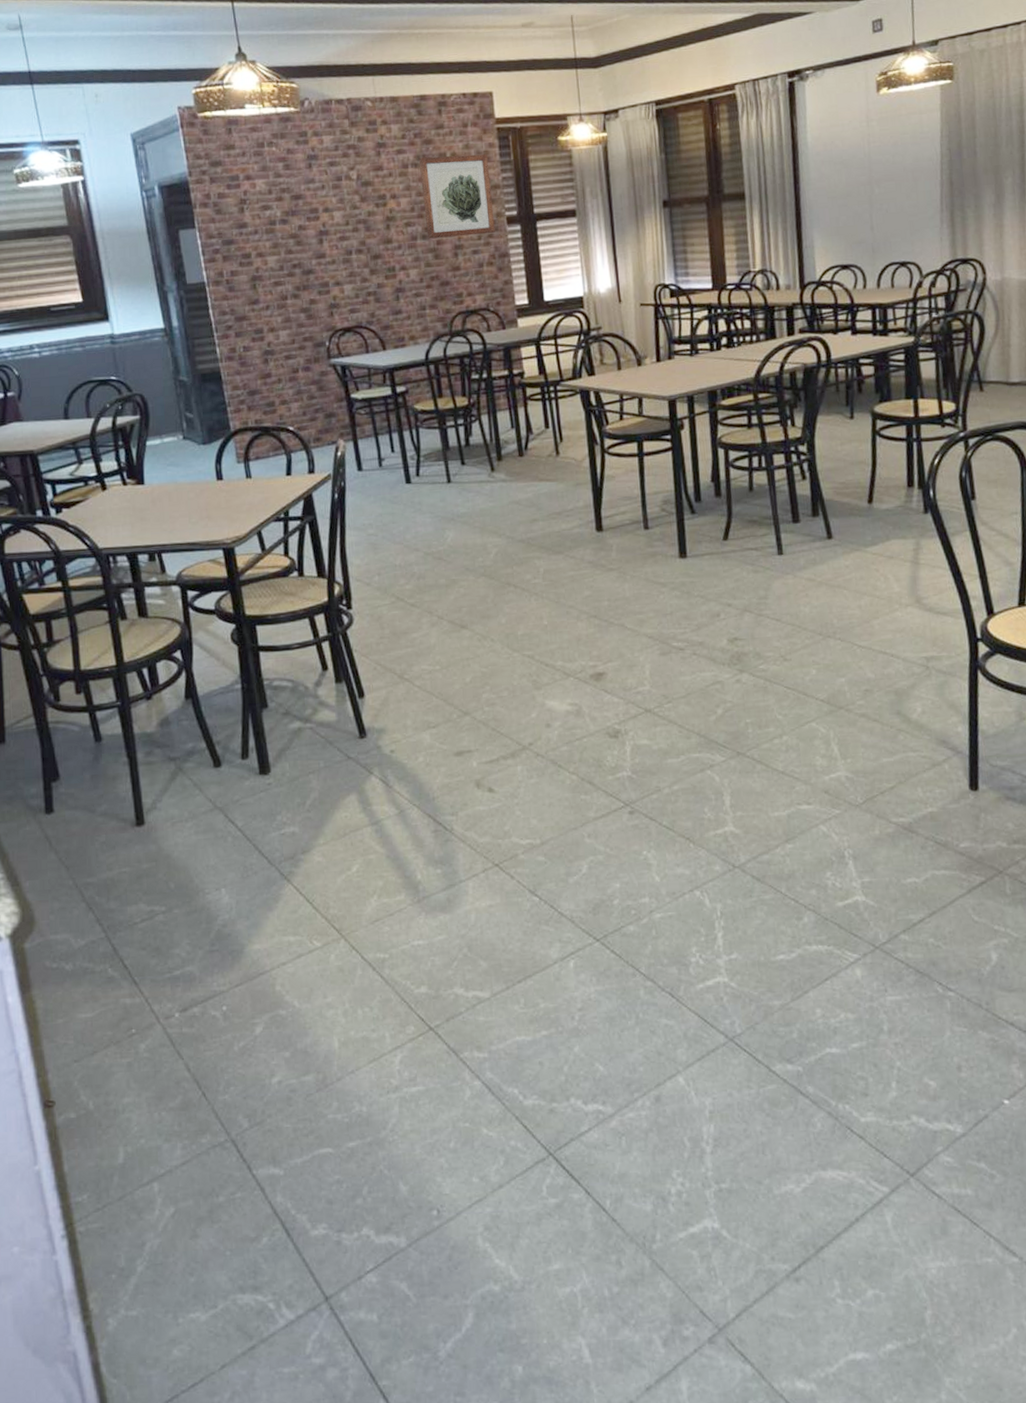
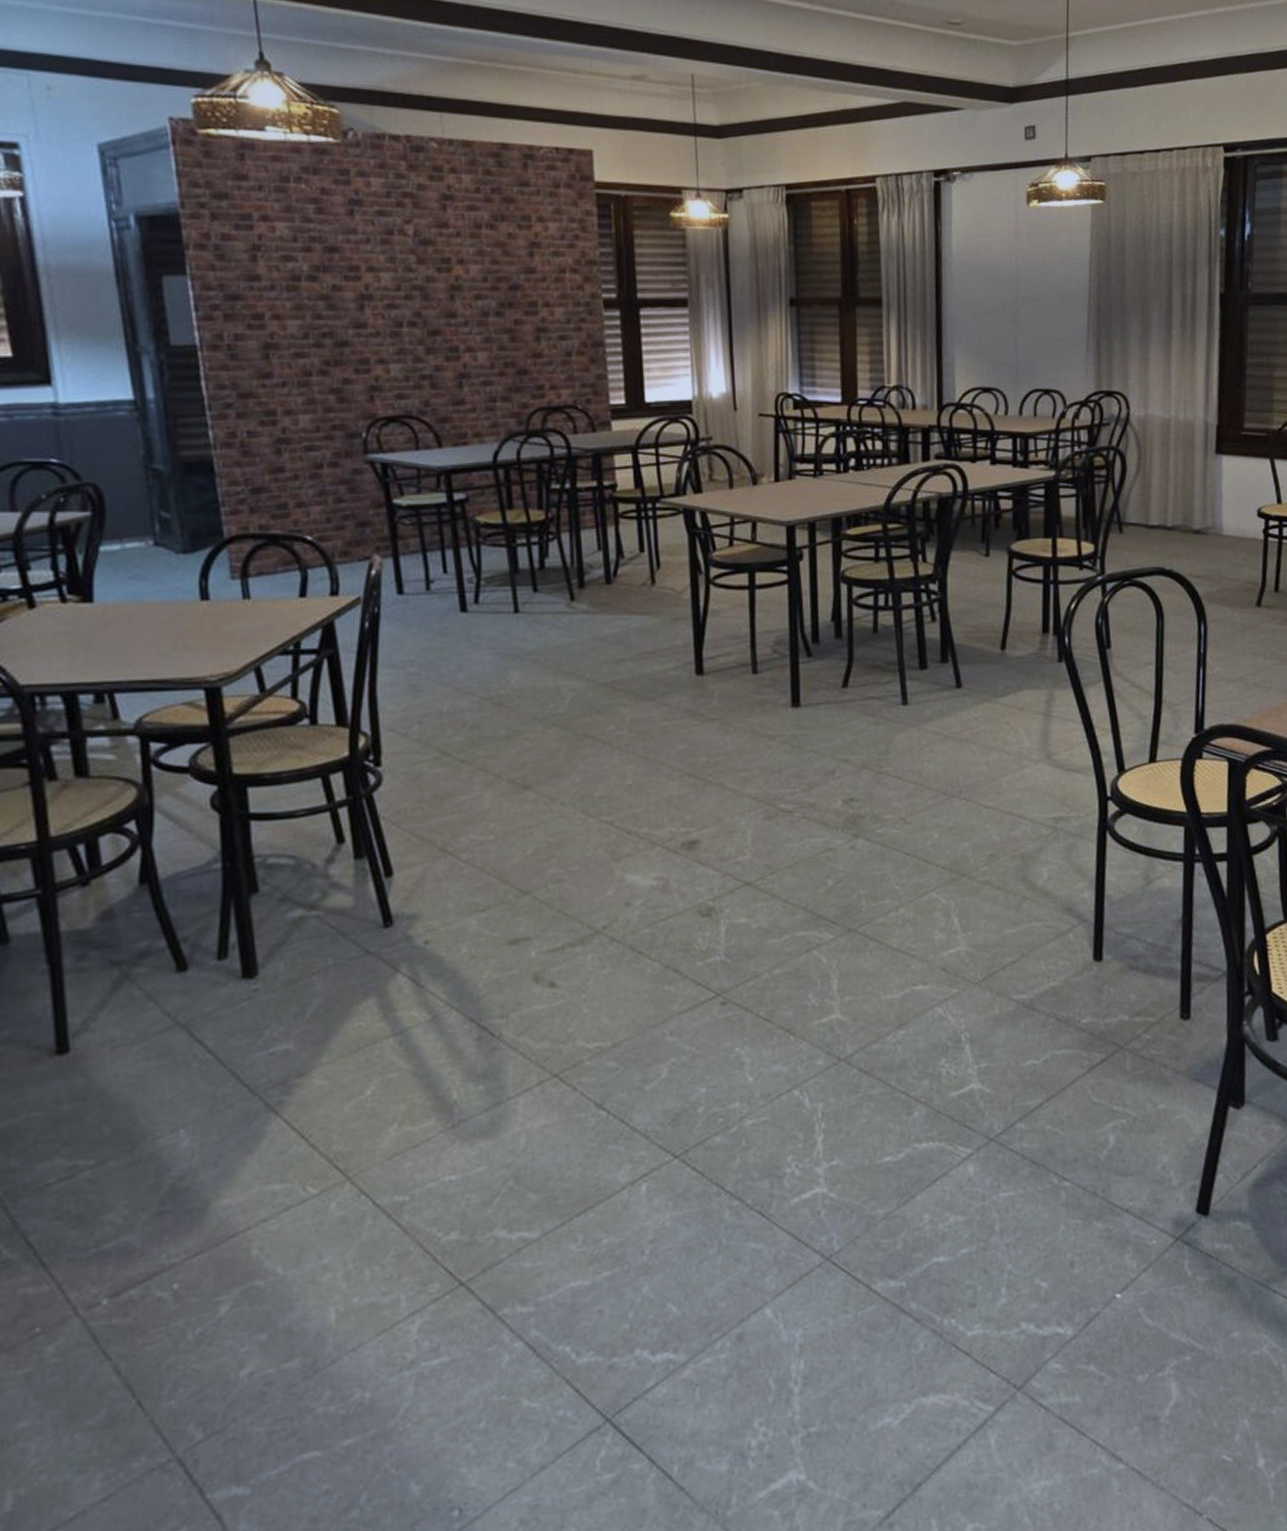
wall art: present [418,154,495,239] -> none [495,218,588,318]

